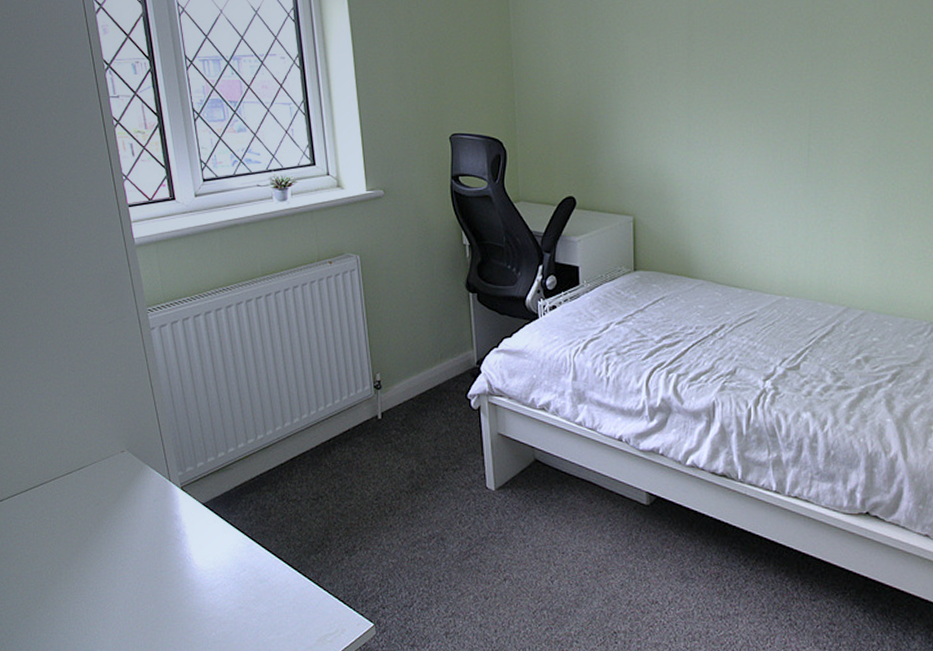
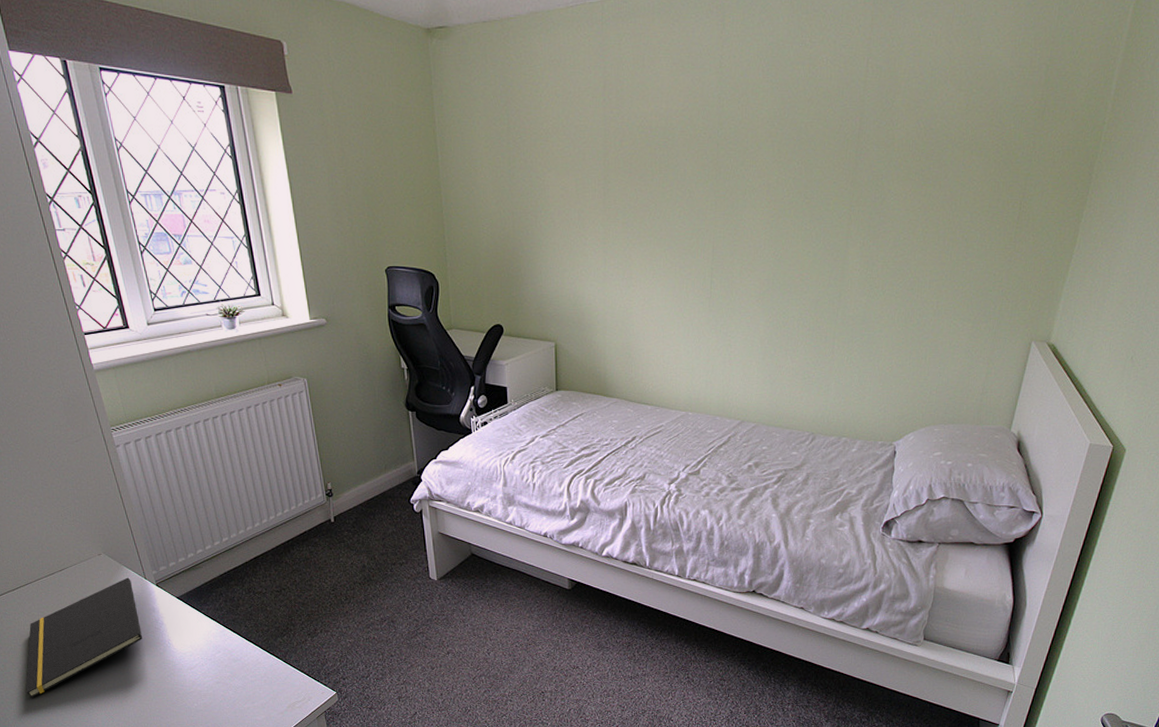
notepad: none [28,479,162,620] -> present [25,577,143,698]

